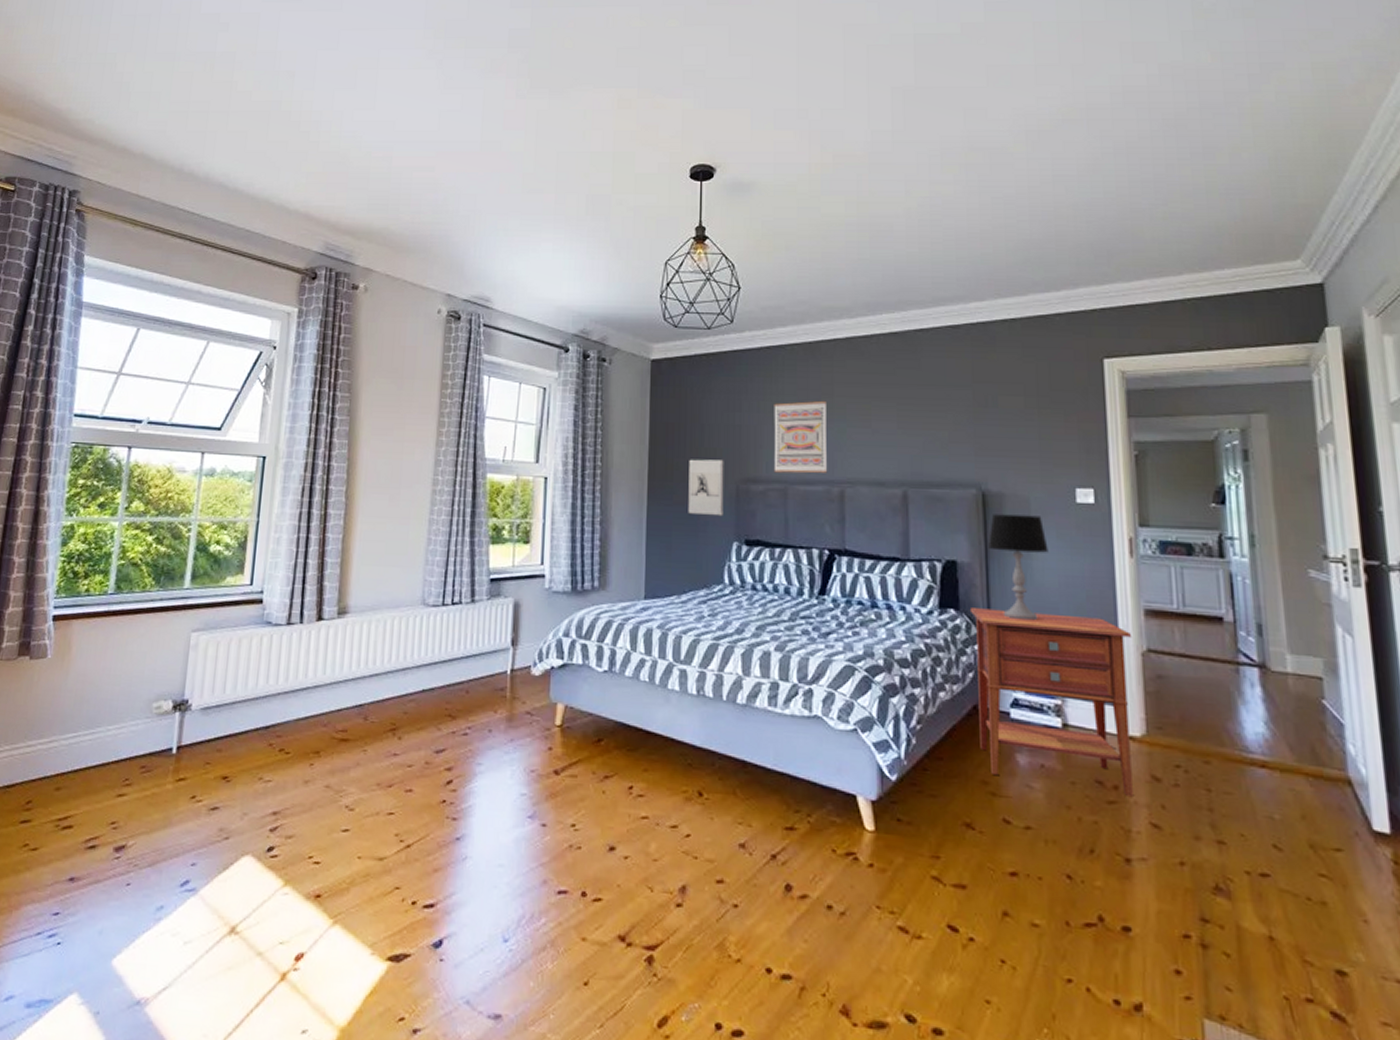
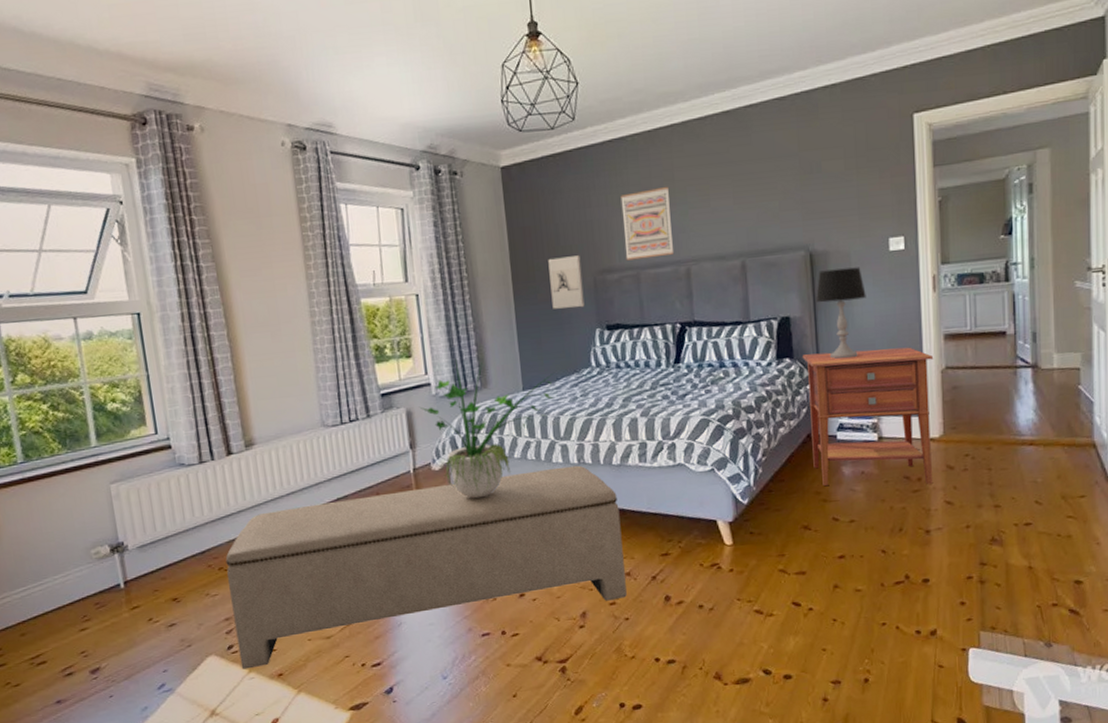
bench: none [277,692,740,881] -> present [225,465,627,670]
potted plant: none [528,552,680,717] -> present [419,358,554,499]

